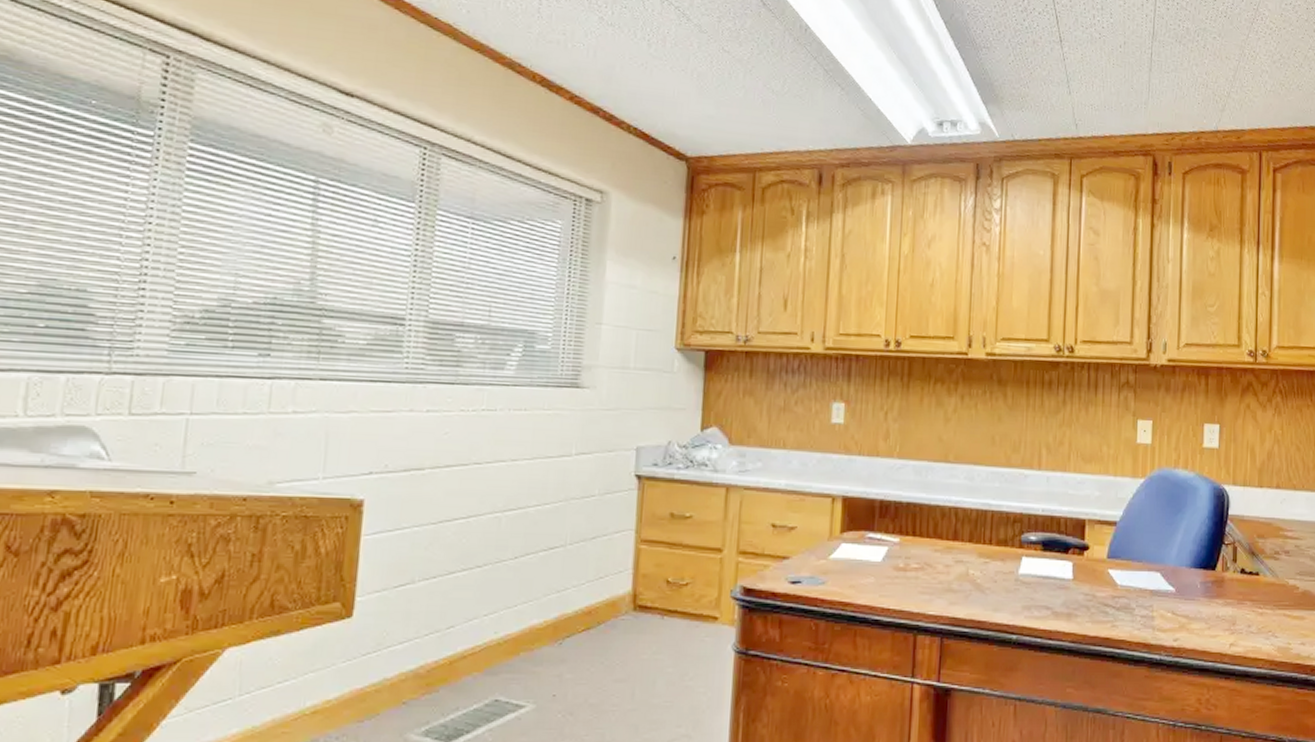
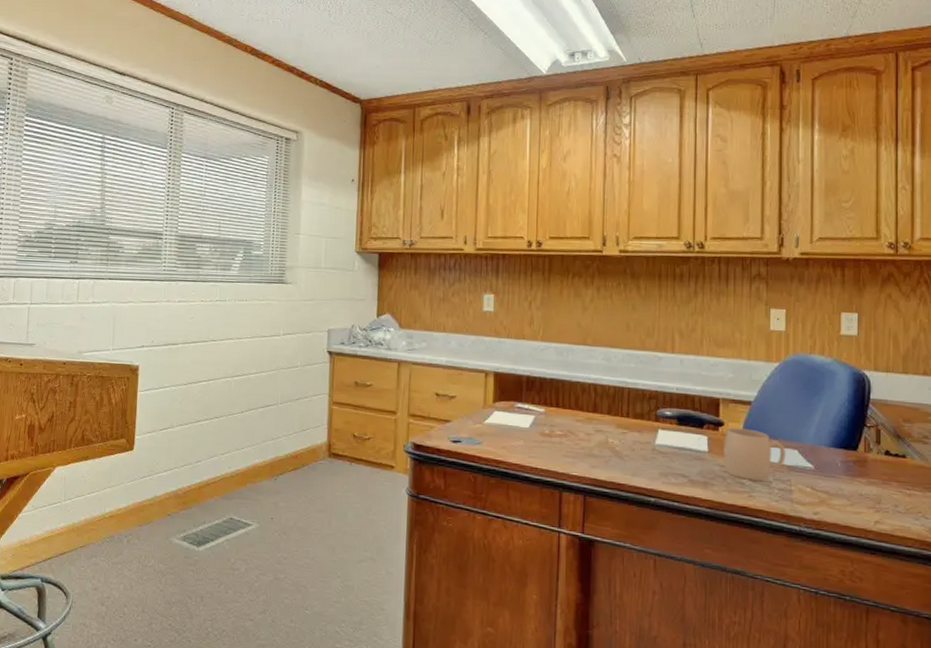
mug: none [1088,551,1149,608] -> present [724,427,786,481]

